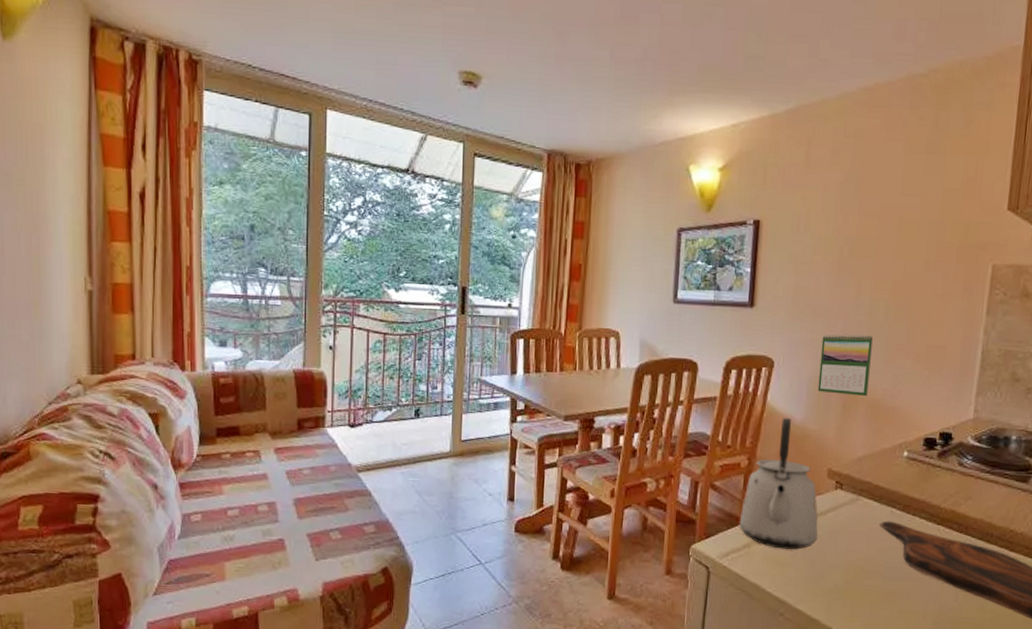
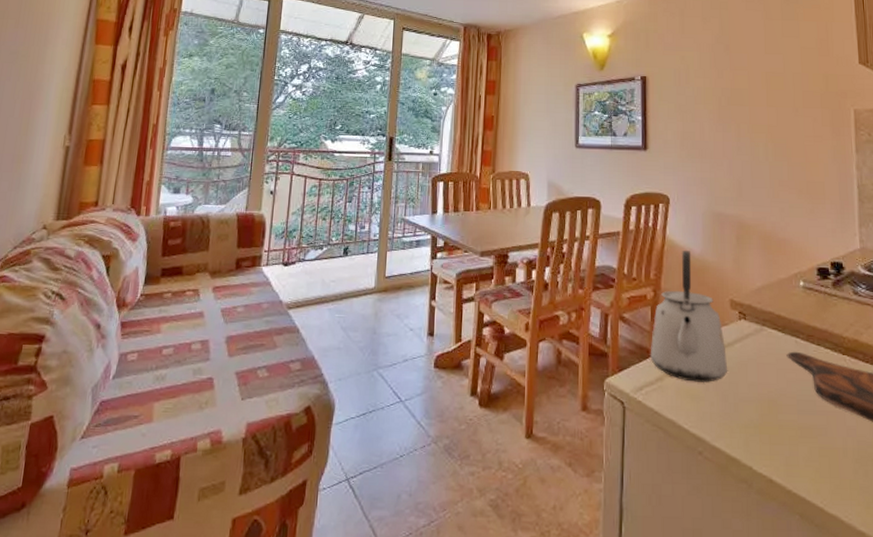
calendar: present [817,334,873,397] -> none [711,172,758,229]

